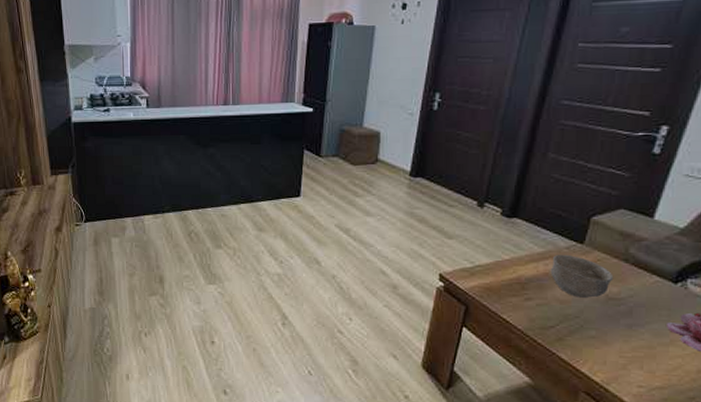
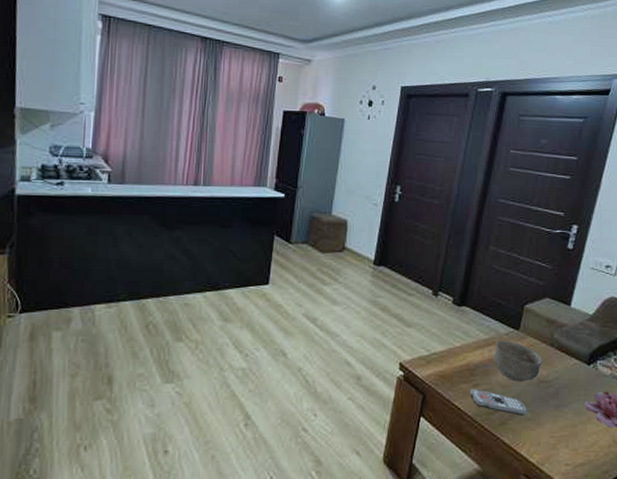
remote control: none [521,302,592,333] -> present [470,388,528,416]

